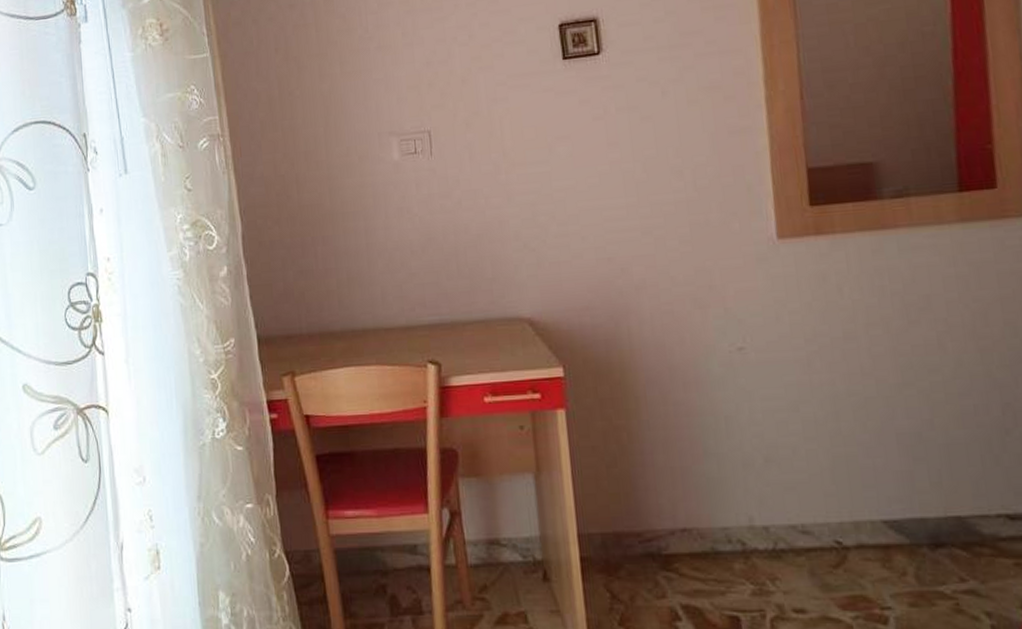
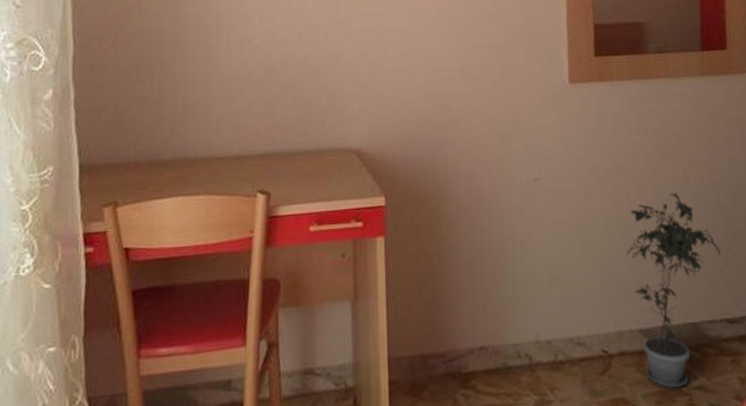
potted plant: none [862,364,995,590] -> present [626,193,721,389]

